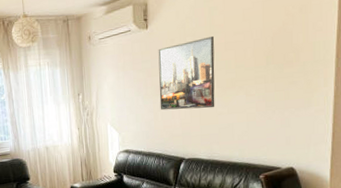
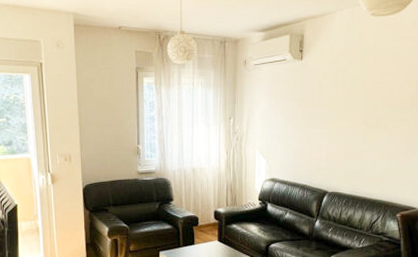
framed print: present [158,35,215,111] -> none [308,74,364,145]

